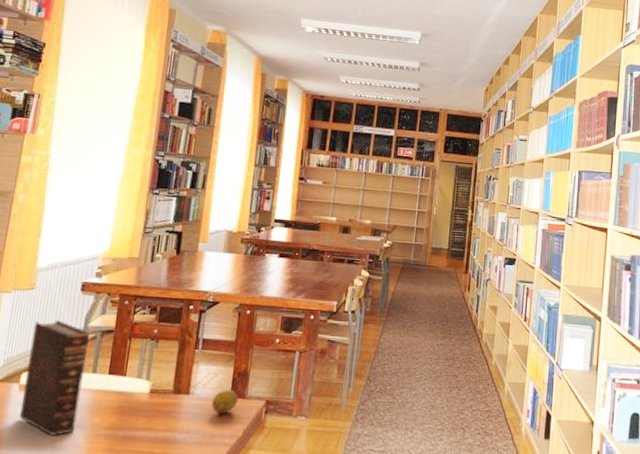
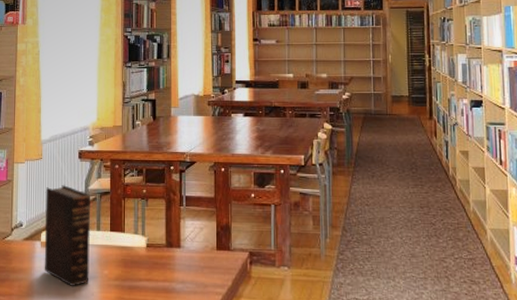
fruit: present [212,390,238,414] -> none [201,243,224,265]

